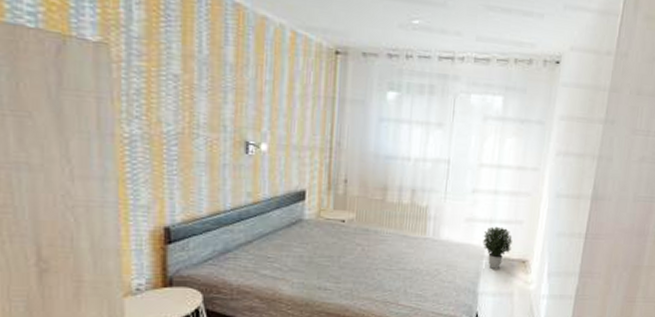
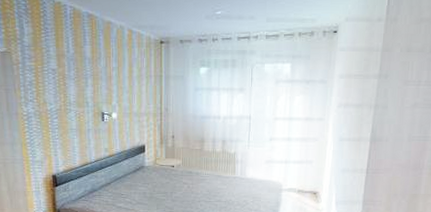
potted plant: present [482,226,512,270] -> none [280,166,304,200]

